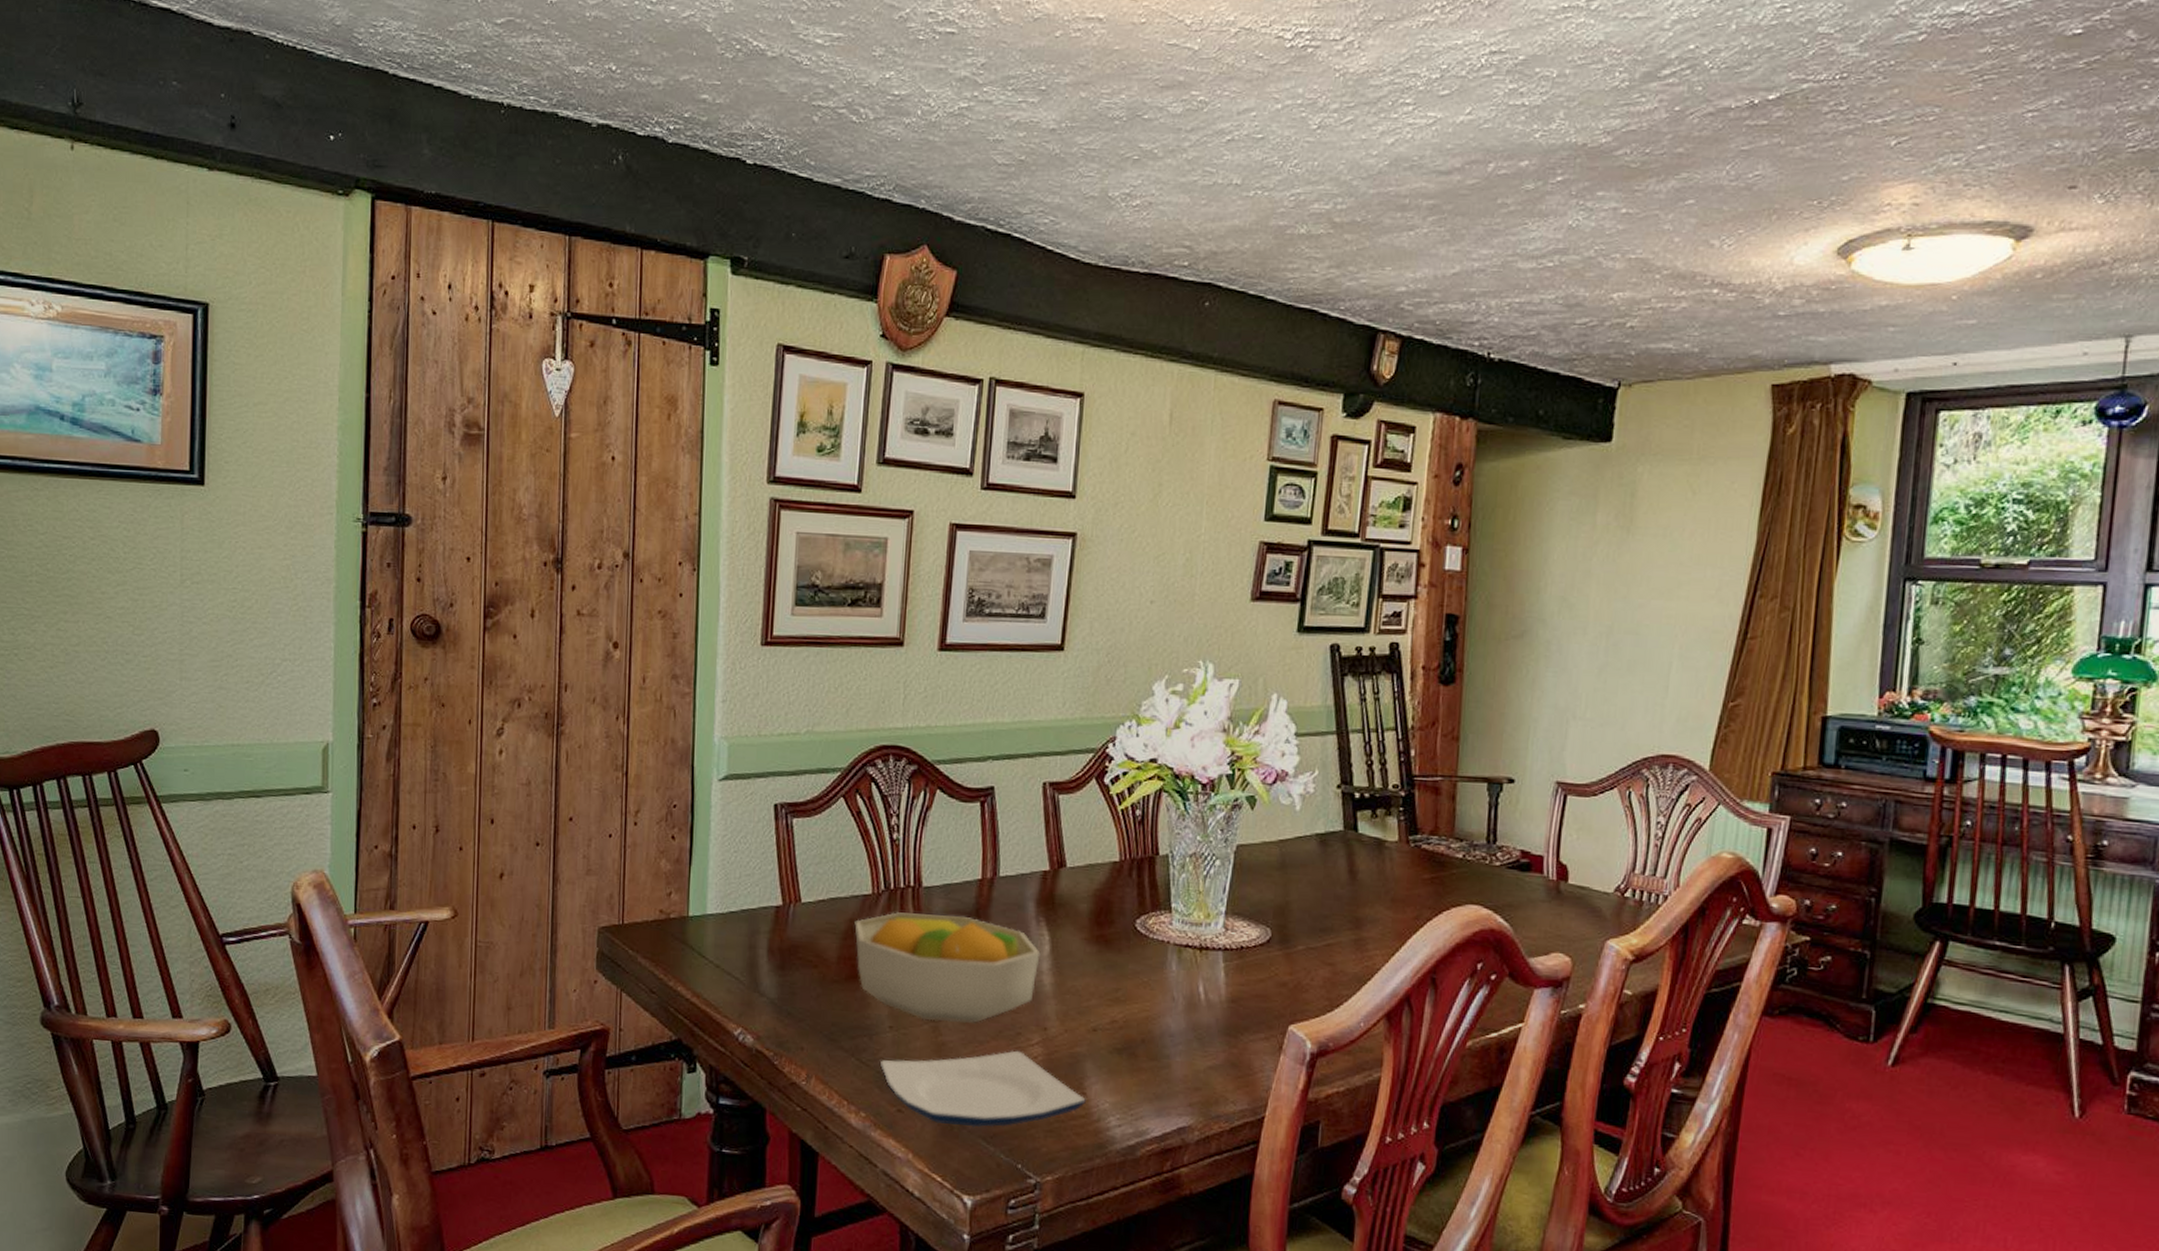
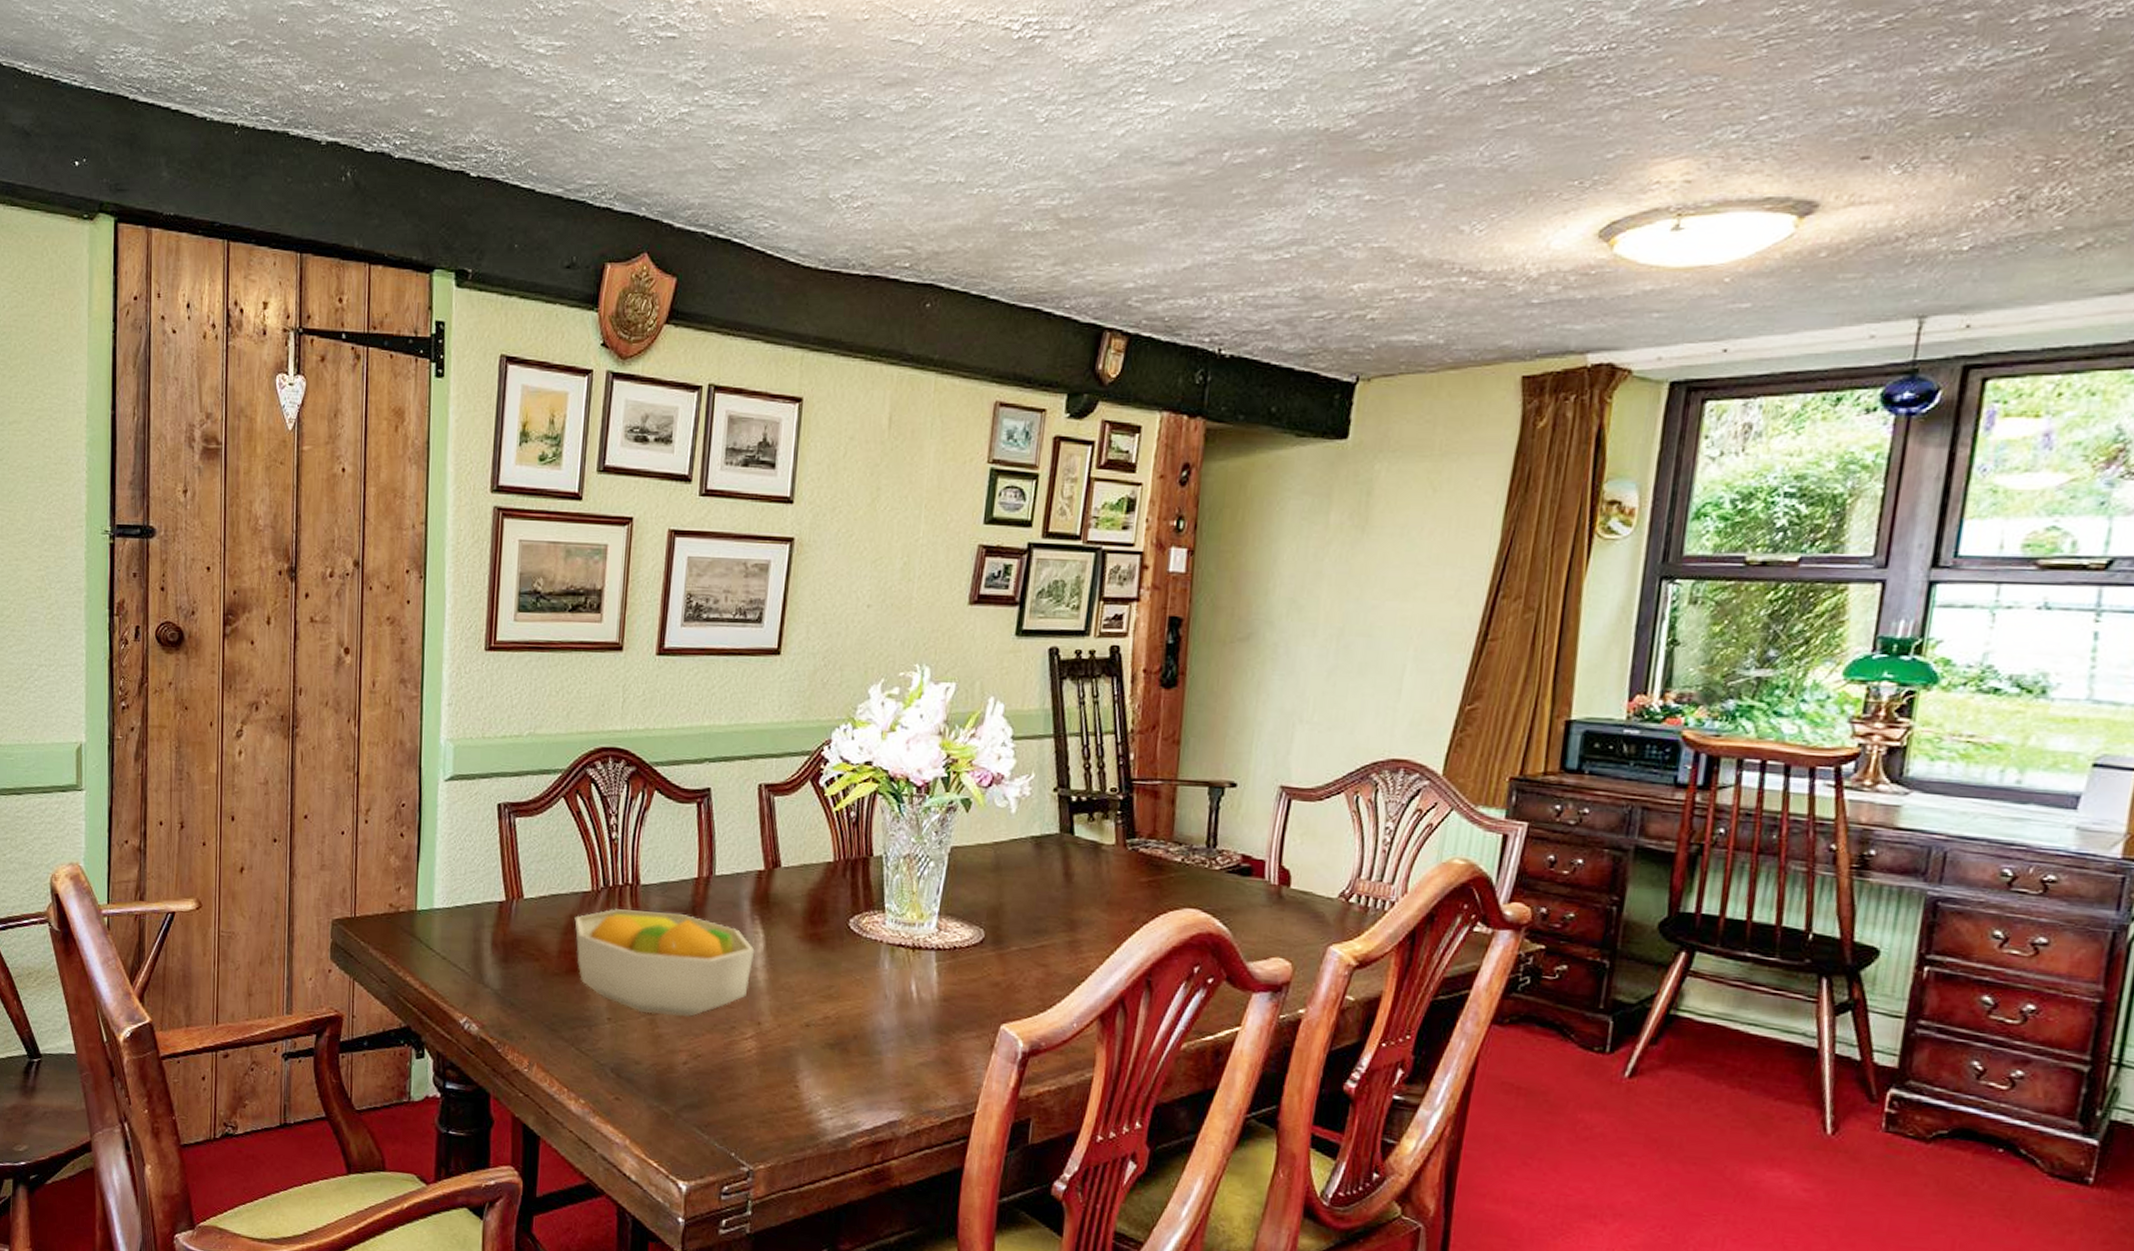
plate: present [880,1050,1086,1127] -> none [599,1043,798,1117]

